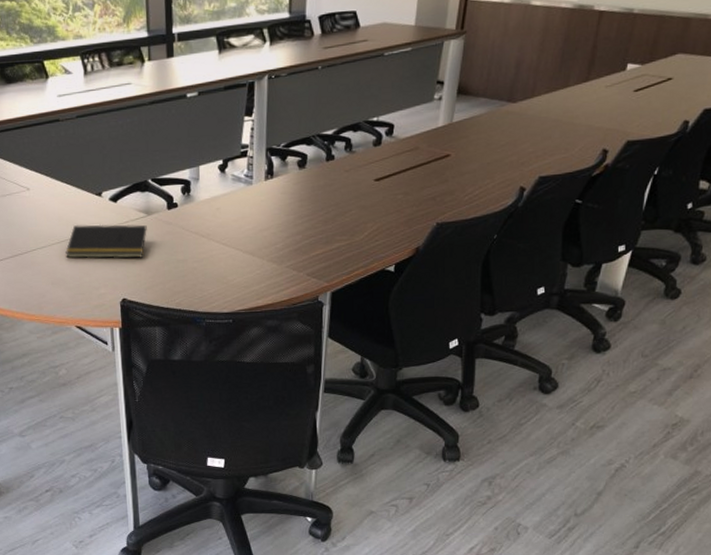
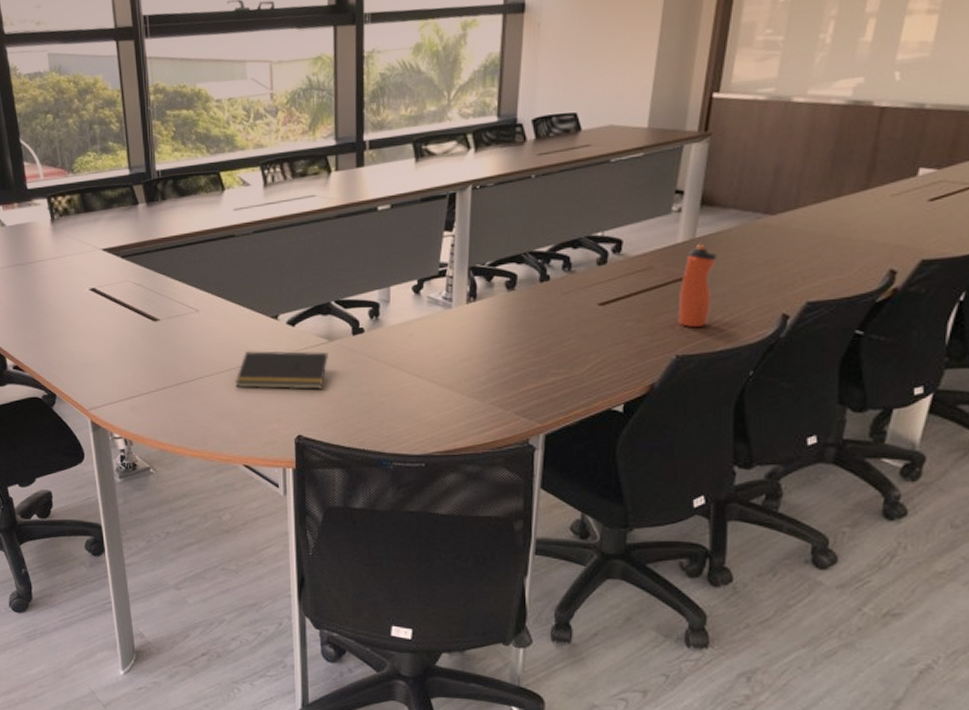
water bottle: none [438,127,470,200] -> present [678,243,717,328]

